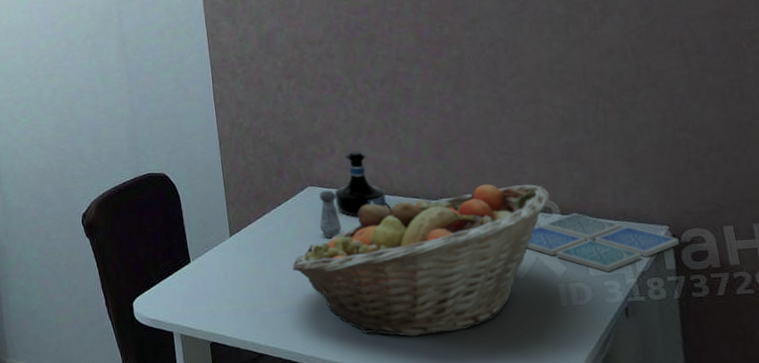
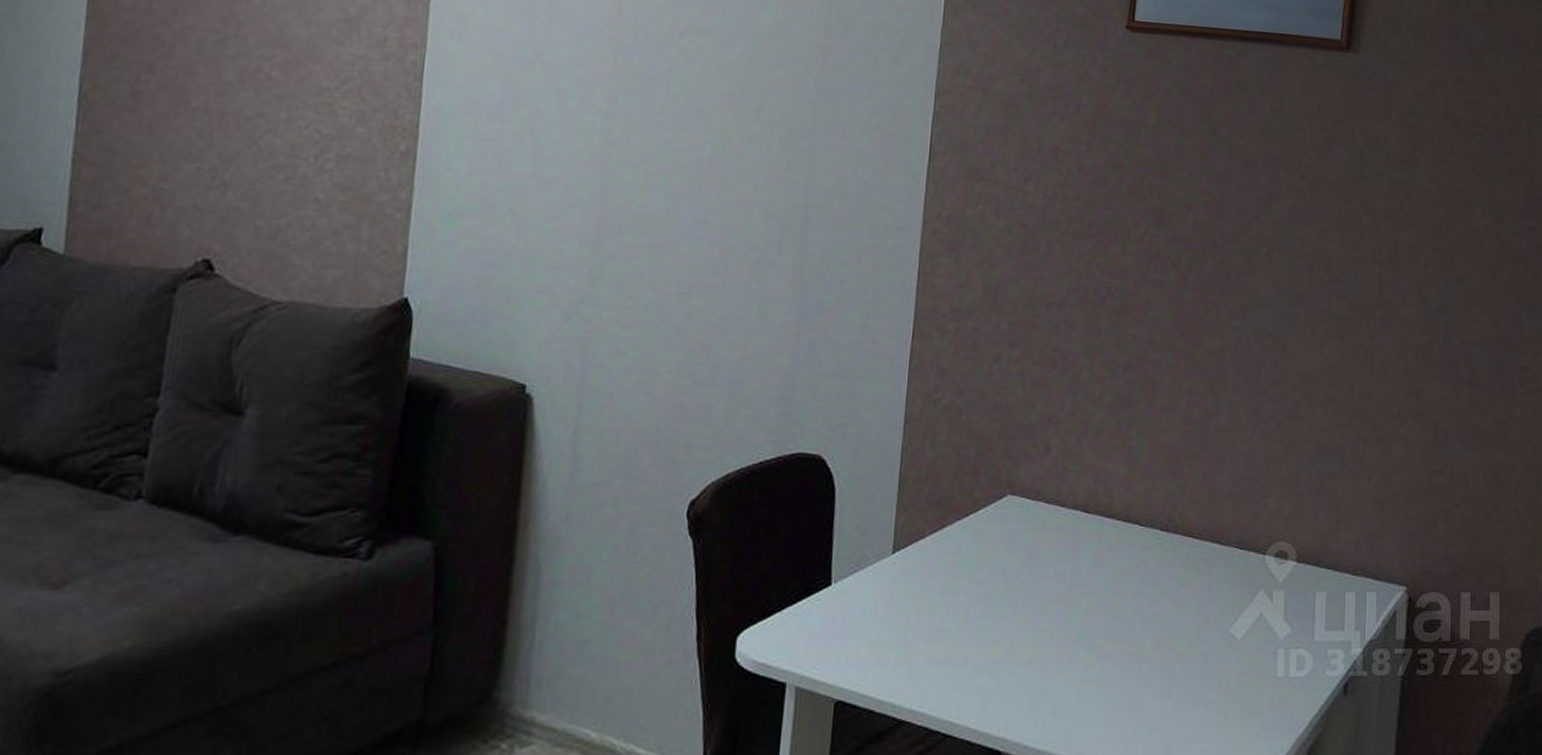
fruit basket: present [292,183,550,336] -> none [965,514,1289,706]
salt shaker: present [319,190,342,239] -> none [1011,502,1040,568]
tequila bottle: present [334,150,387,216] -> none [1038,454,1102,541]
drink coaster: present [527,212,680,273] -> none [1252,561,1415,639]

